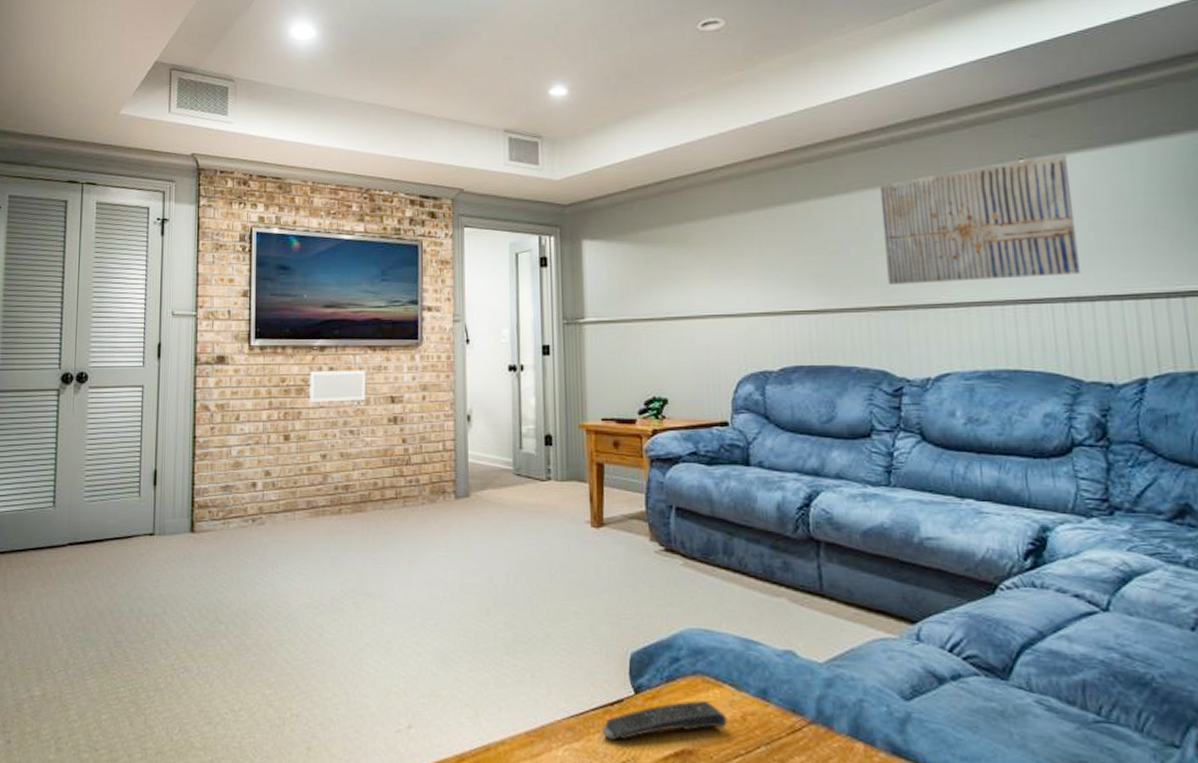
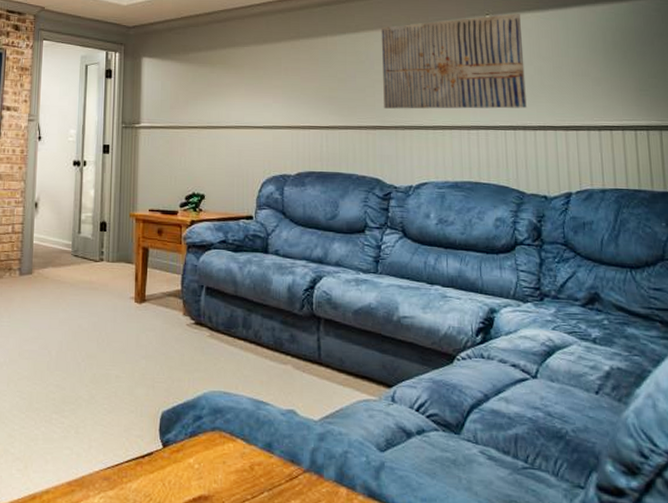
remote control: present [602,700,727,740] -> none [133,453,238,488]

